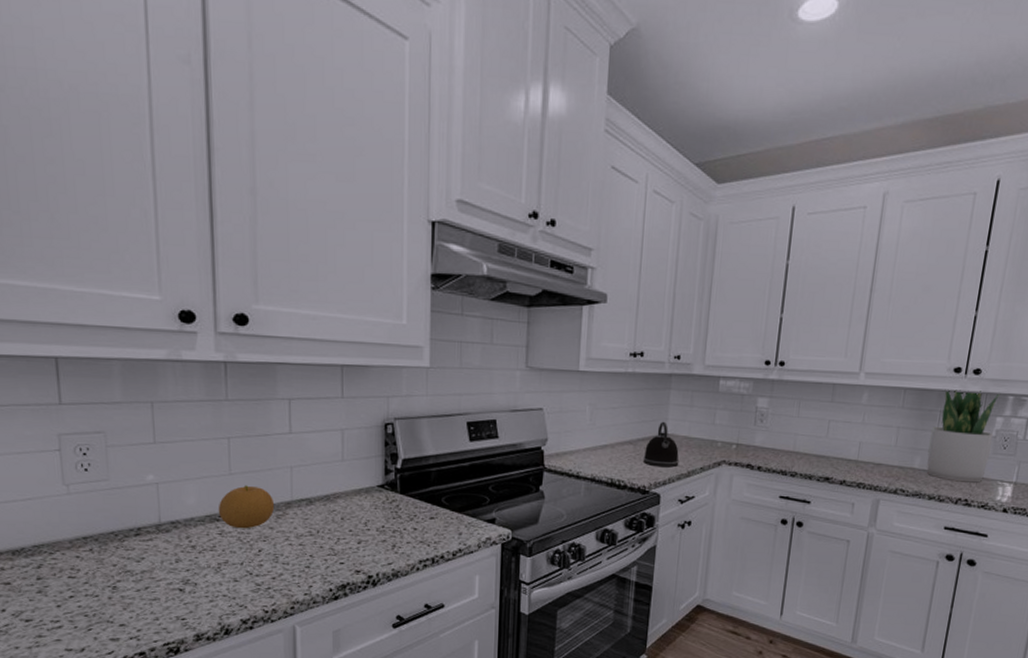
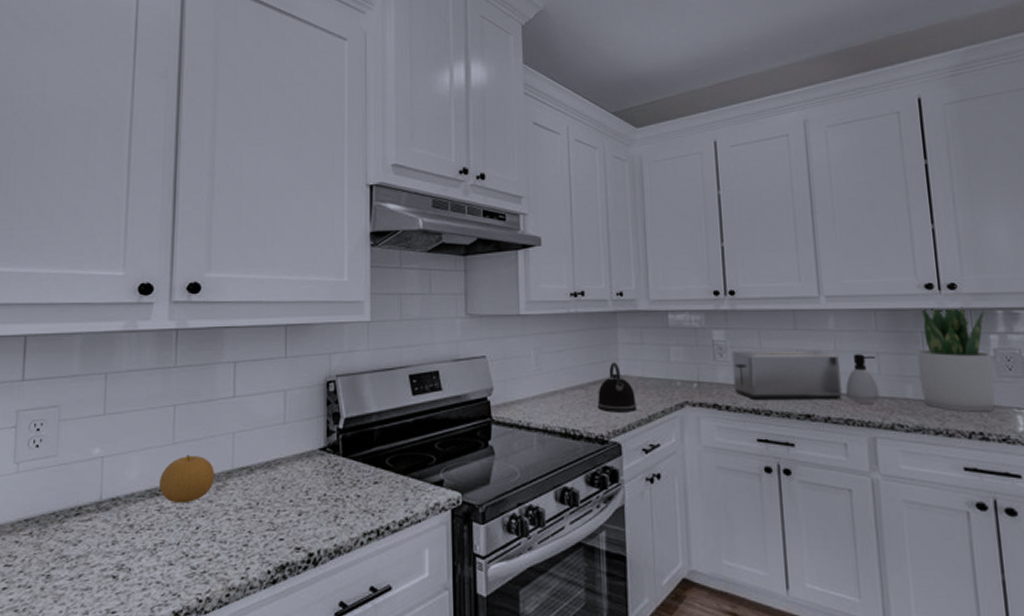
toaster: none [768,418,864,467] -> present [731,350,842,400]
soap dispenser: none [863,427,896,472] -> present [845,354,880,405]

